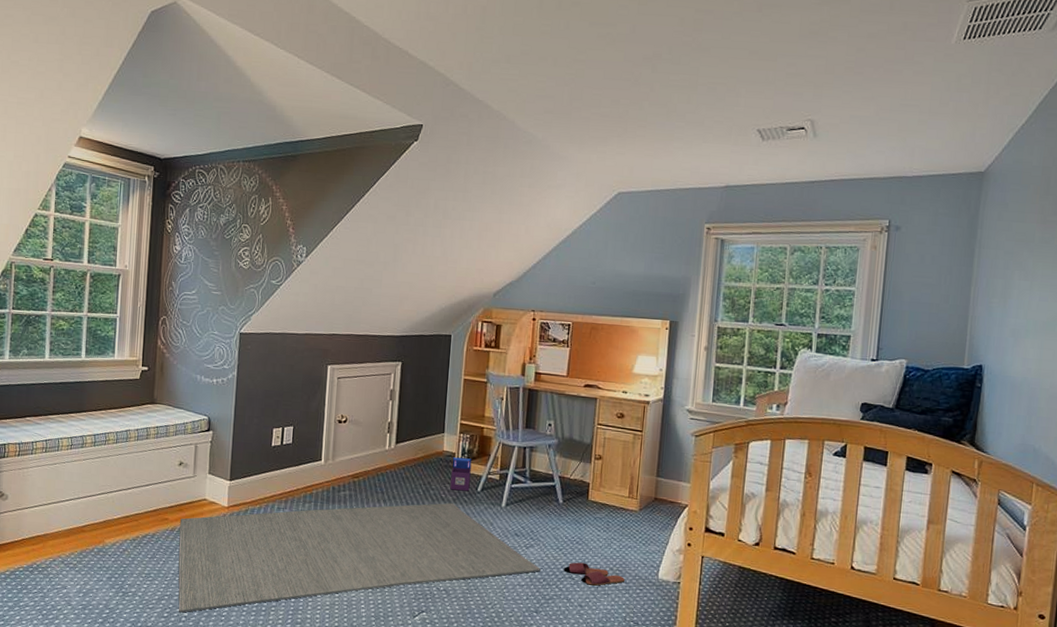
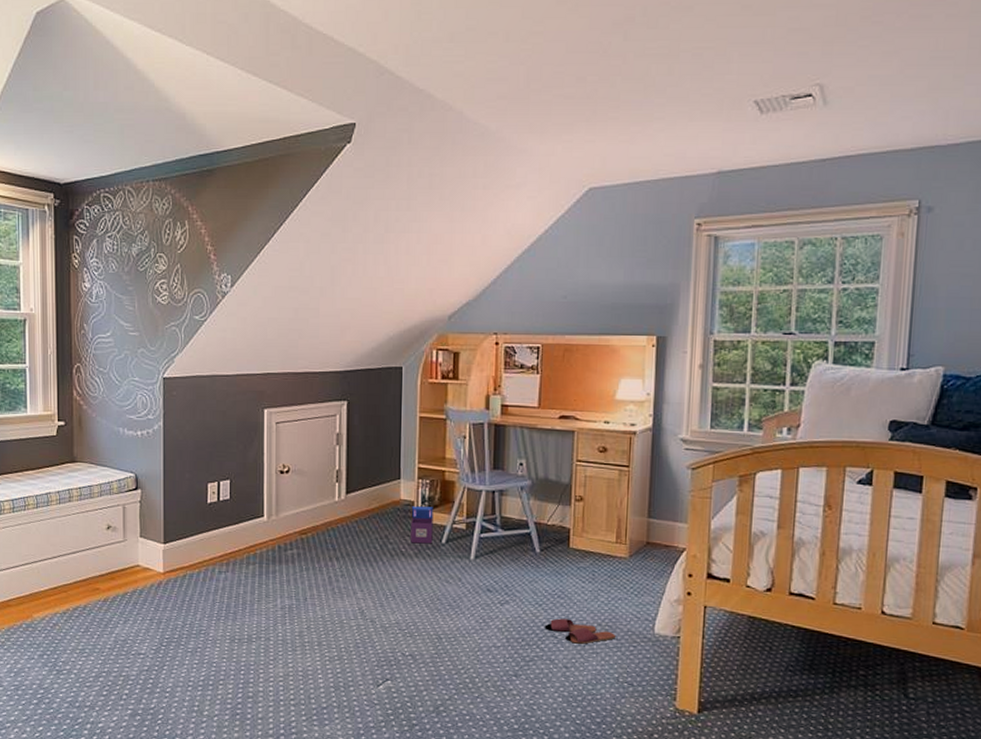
rug: present [178,502,542,613] -> none [113,557,519,690]

